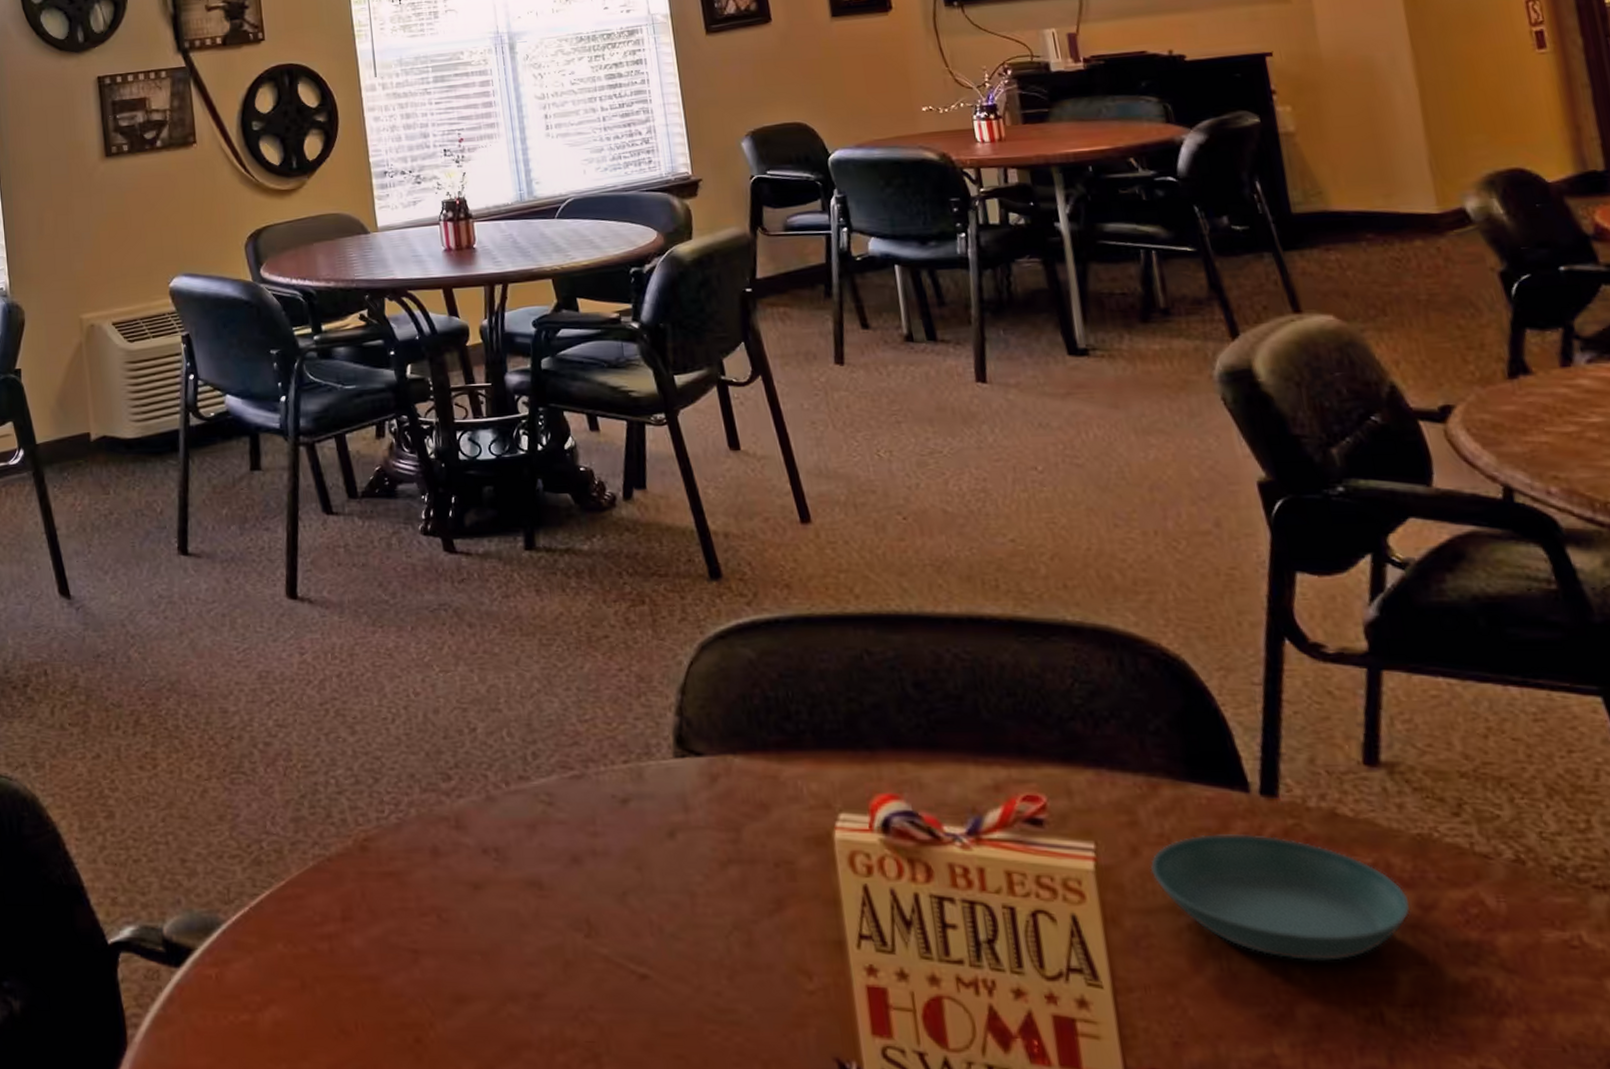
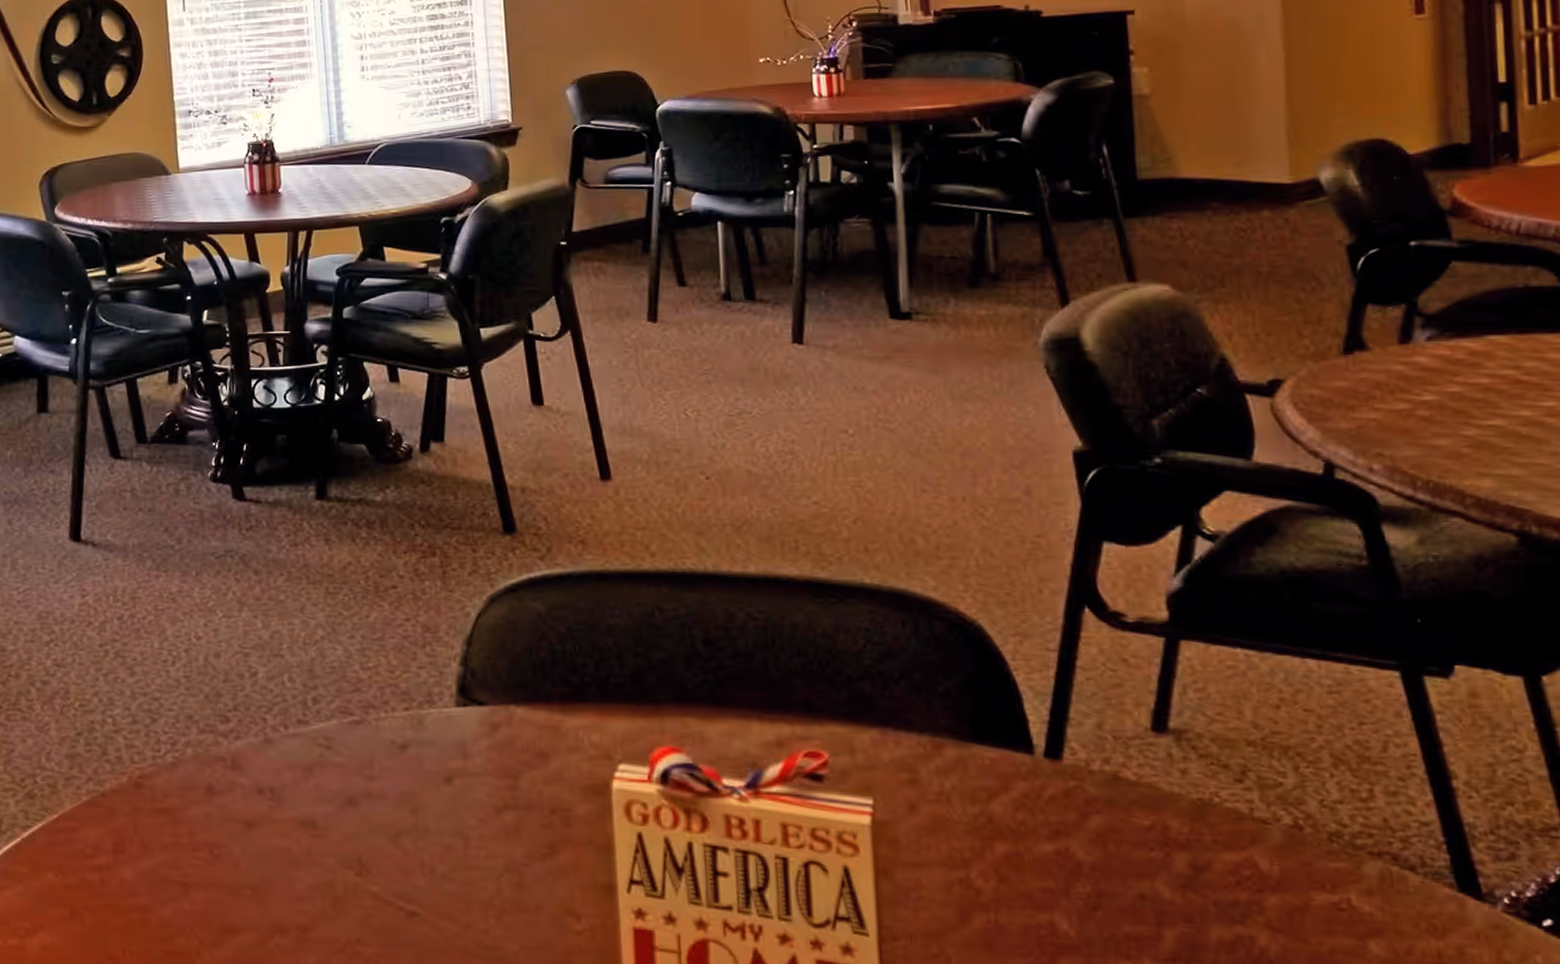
saucer: present [1150,834,1411,961] -> none [926,793,1184,917]

